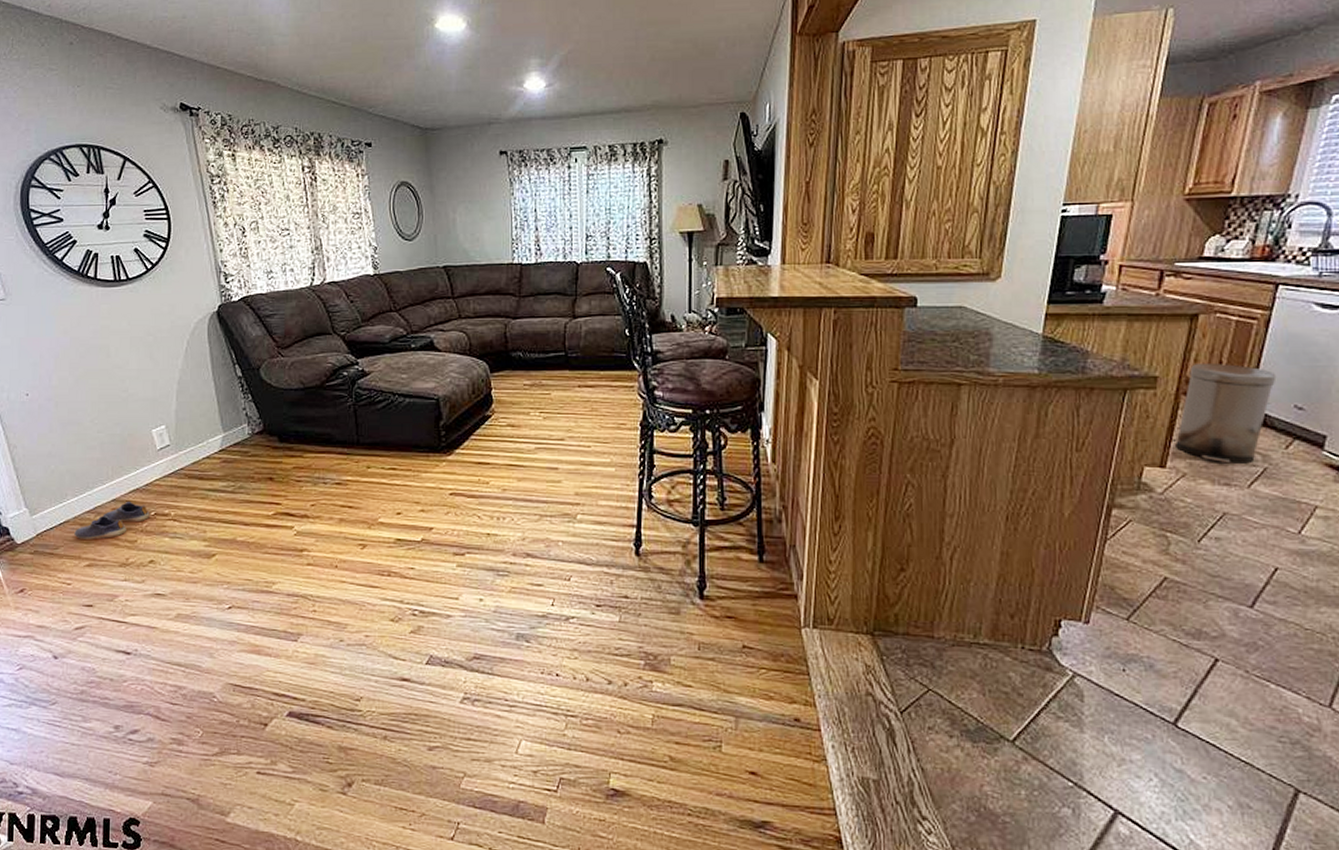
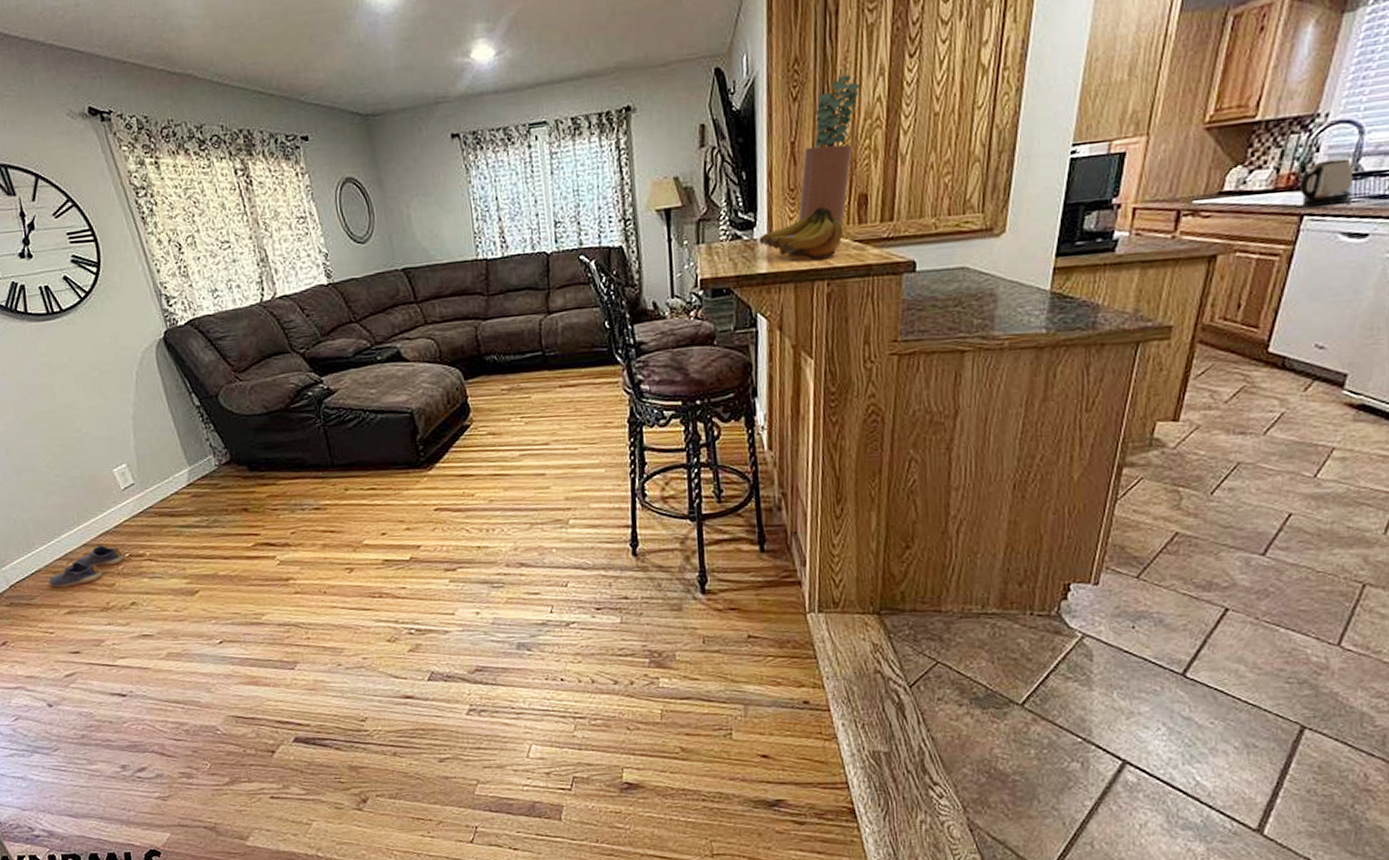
fruit: none [773,242,851,289] -> present [759,207,844,260]
vase: none [810,120,871,281] -> present [798,66,861,250]
pedal bin: present [1175,362,1277,464] -> none [1190,306,1298,411]
kettle: none [1274,235,1324,277] -> present [1300,158,1353,207]

